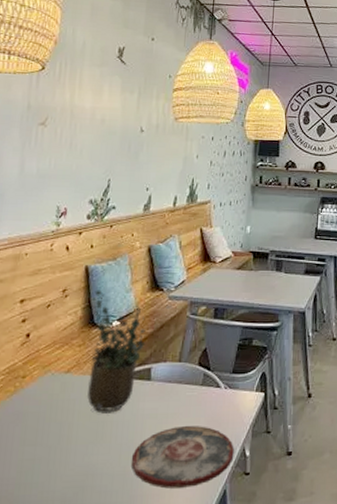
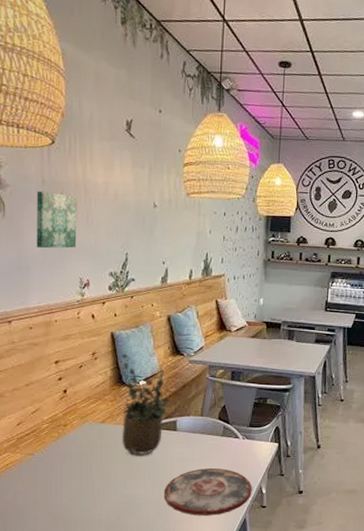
wall art: none [14,115,63,175] -> present [36,190,77,248]

